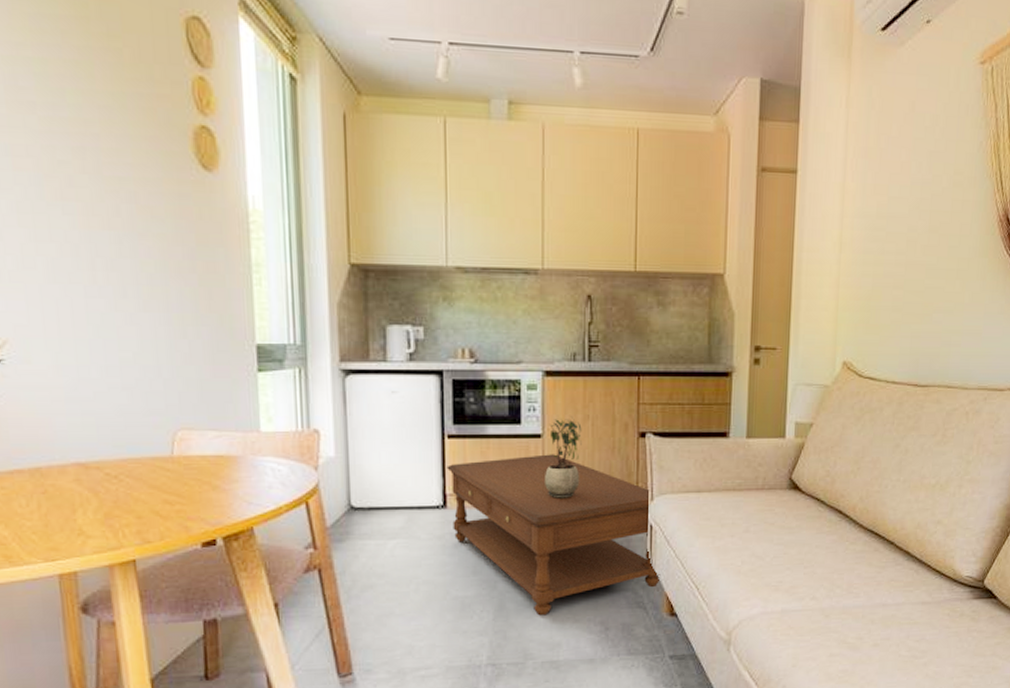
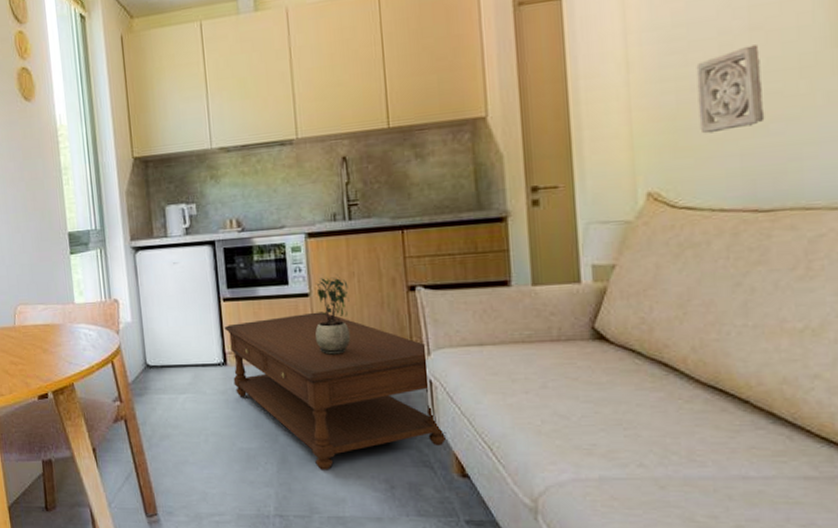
wall ornament: none [886,245,934,316] -> present [696,45,765,134]

